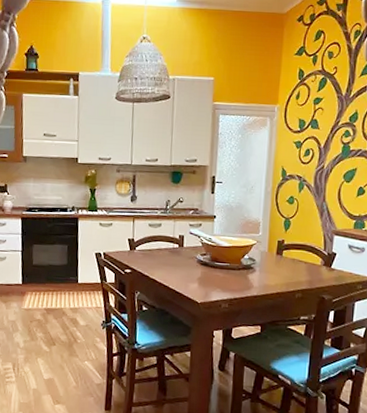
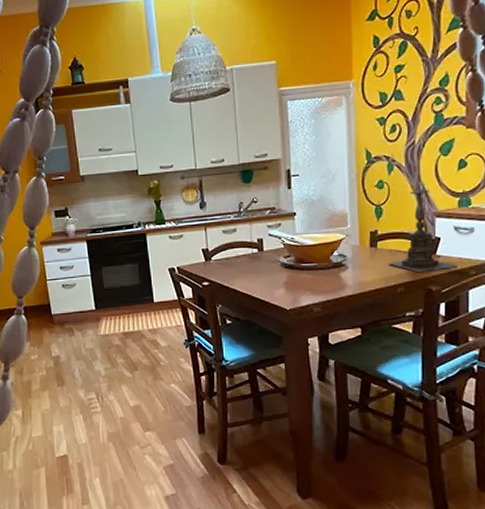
candle holder: none [290,199,348,283] -> present [388,178,458,273]

